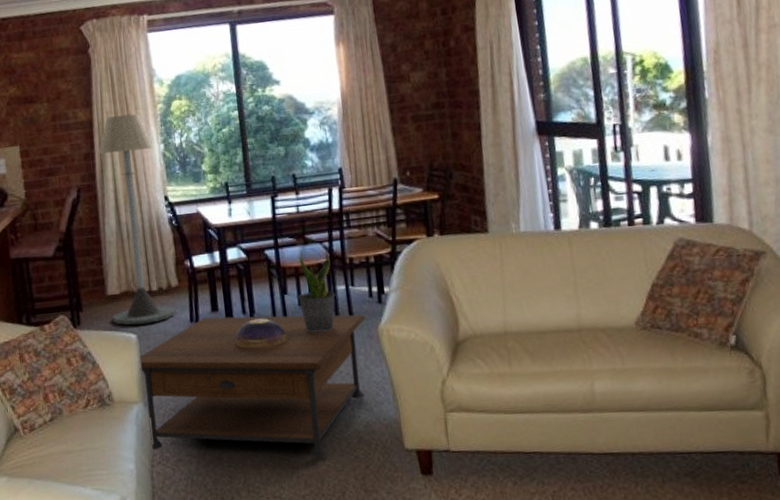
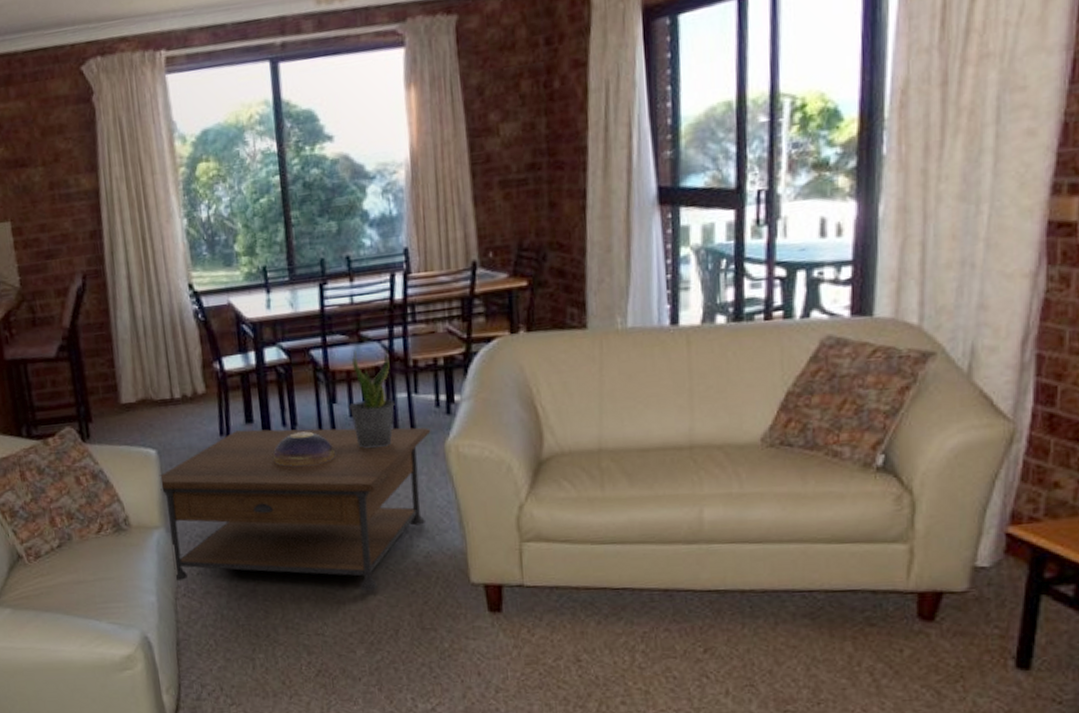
floor lamp: present [98,113,175,325] -> none [107,179,202,439]

